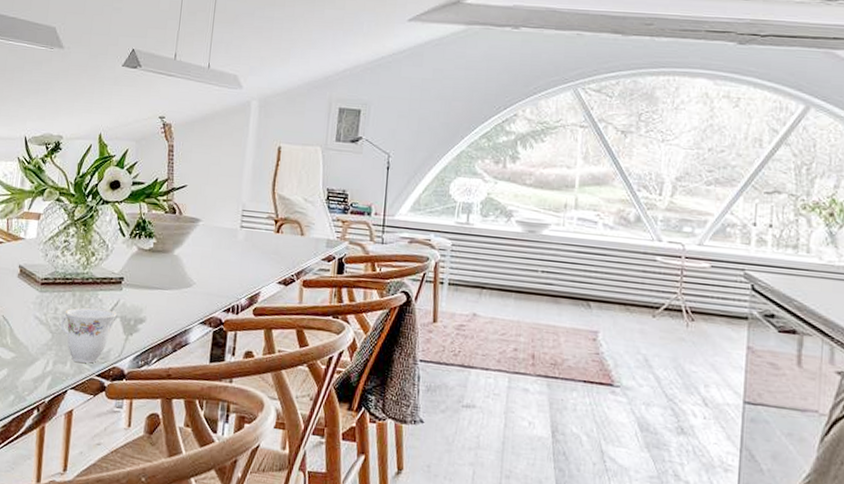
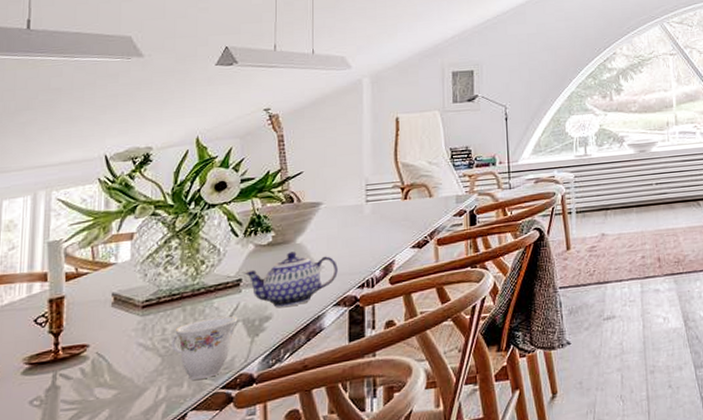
teapot: none [126,262,208,315] -> present [244,252,338,308]

